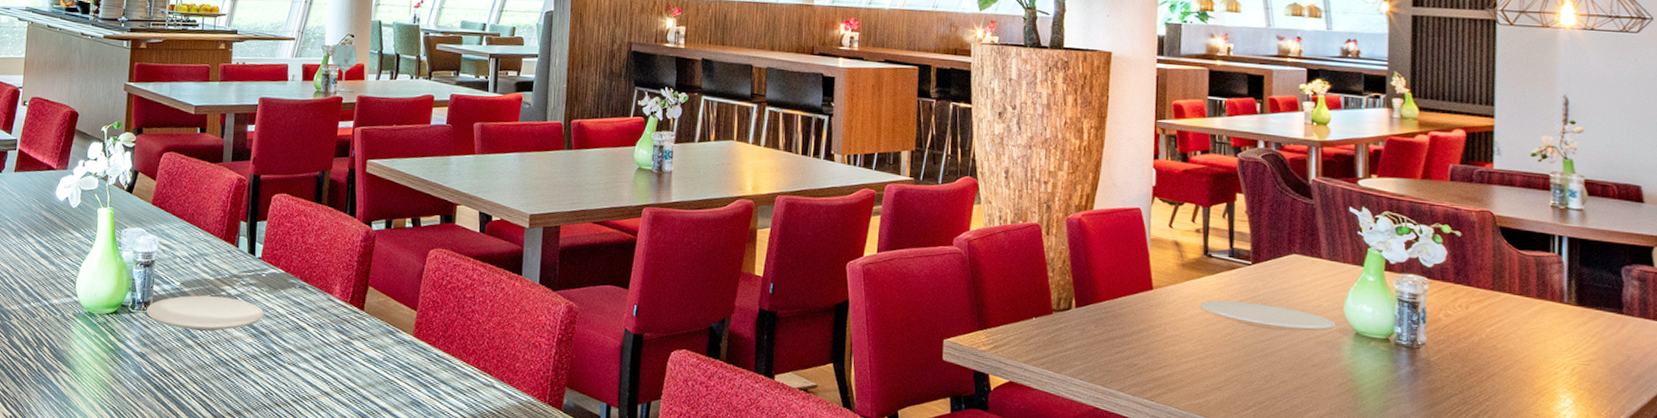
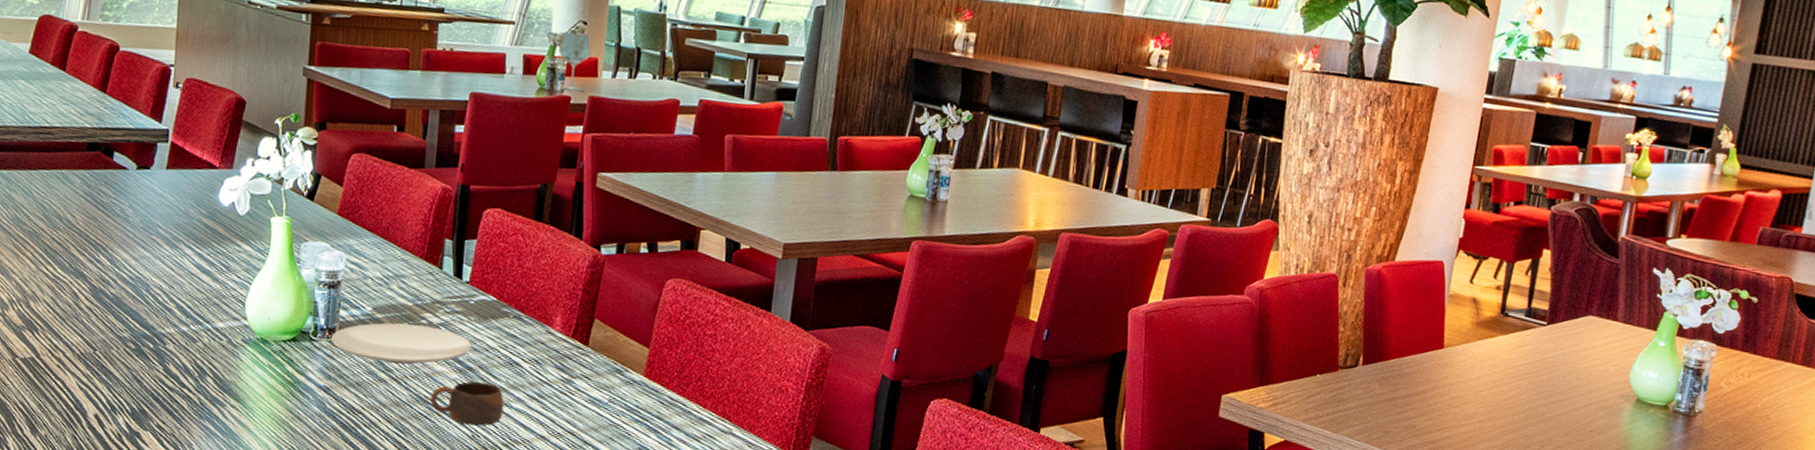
cup: none [230,344,293,385] -> present [430,381,504,426]
plate: present [1199,300,1336,332] -> none [1487,361,1620,397]

